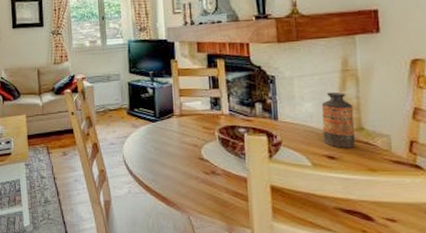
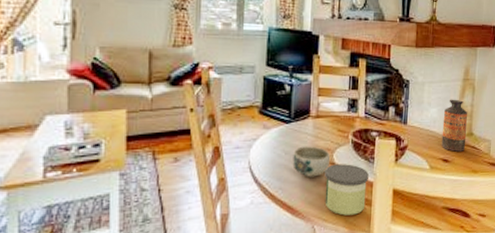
bowl: none [162,142,199,171] -> present [293,146,331,177]
candle: none [194,159,241,209] -> present [324,164,369,216]

